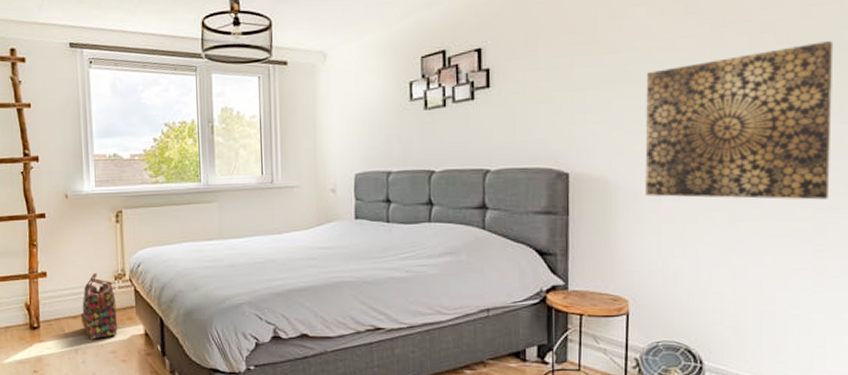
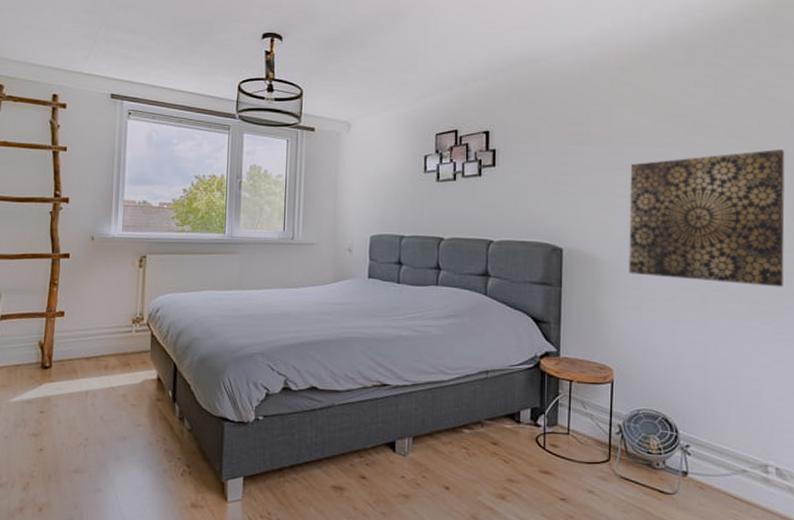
backpack: present [80,272,118,340] -> none [94,315,131,382]

